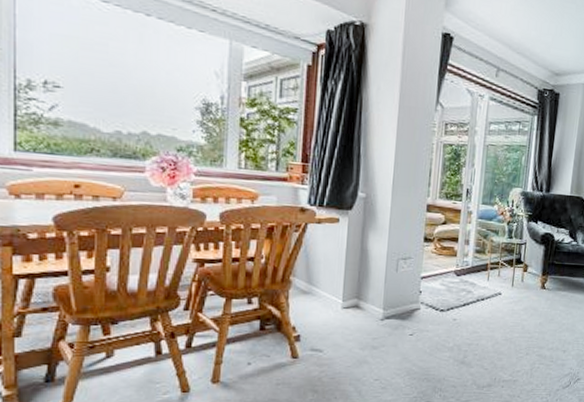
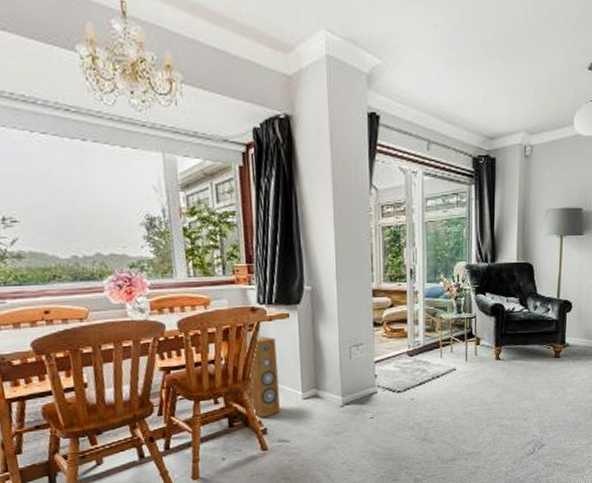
speaker: none [288,238,322,324] -> present [251,336,280,418]

